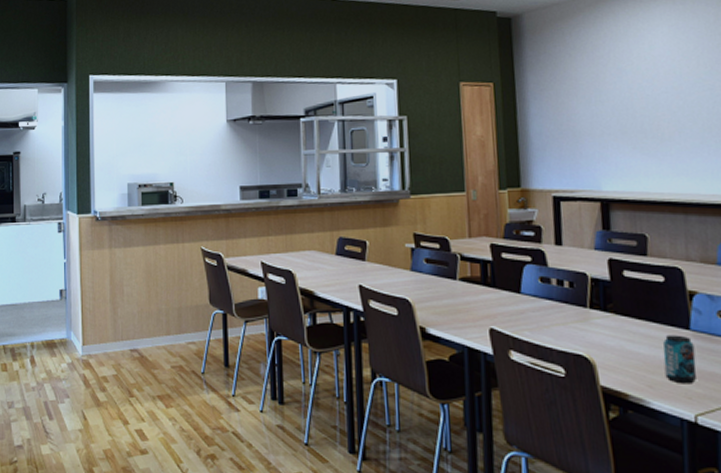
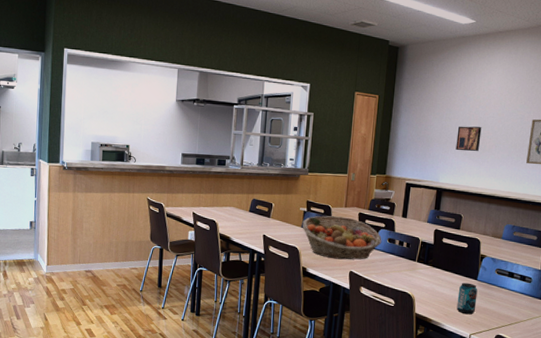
fruit basket: none [411,251,531,312] -> present [302,215,382,260]
wall art: none [616,108,655,144] -> present [456,126,482,151]

